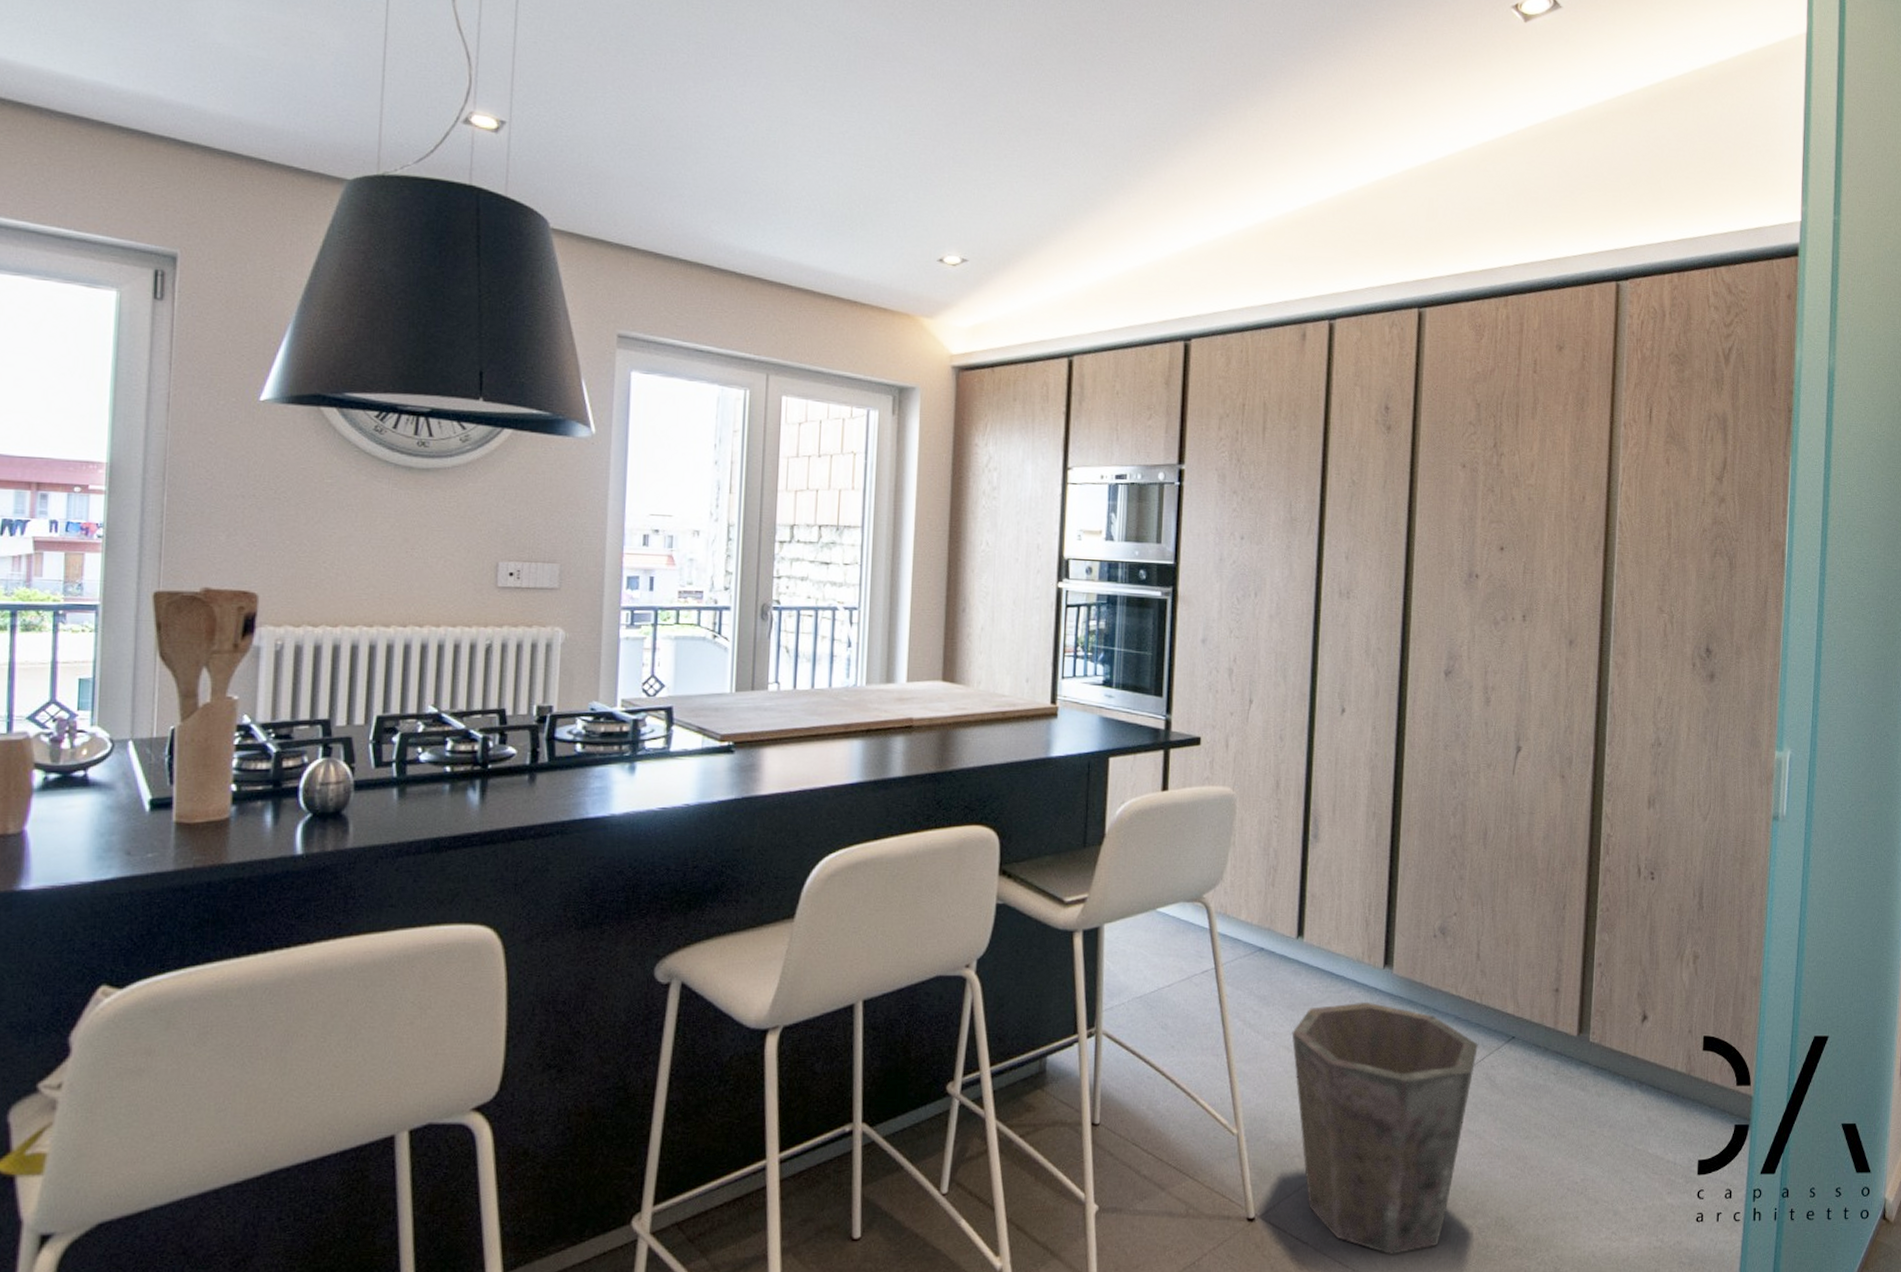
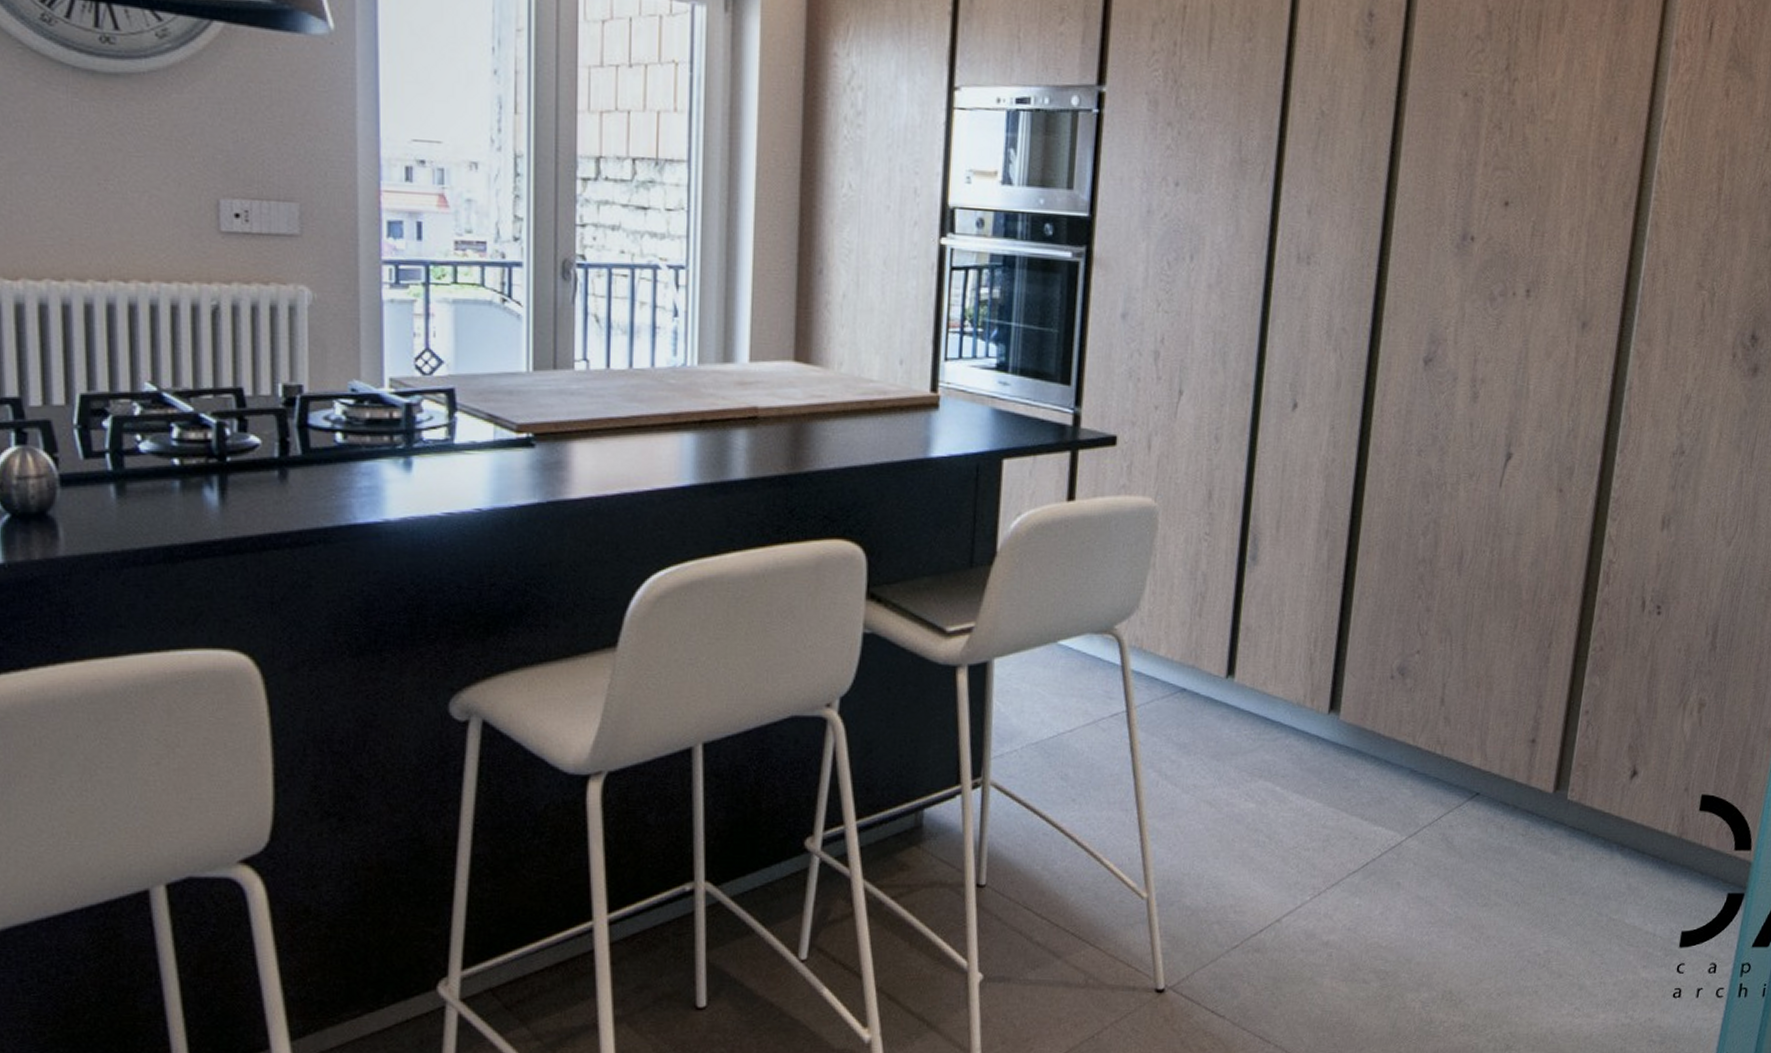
waste bin: present [1291,1002,1478,1255] -> none [1215,751,1435,1030]

